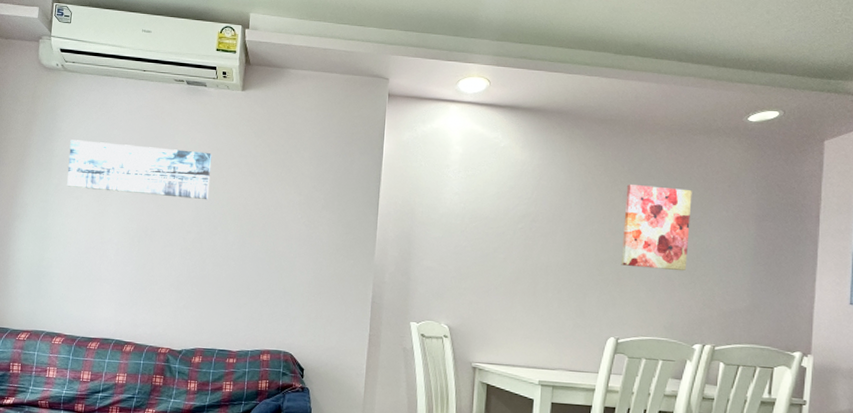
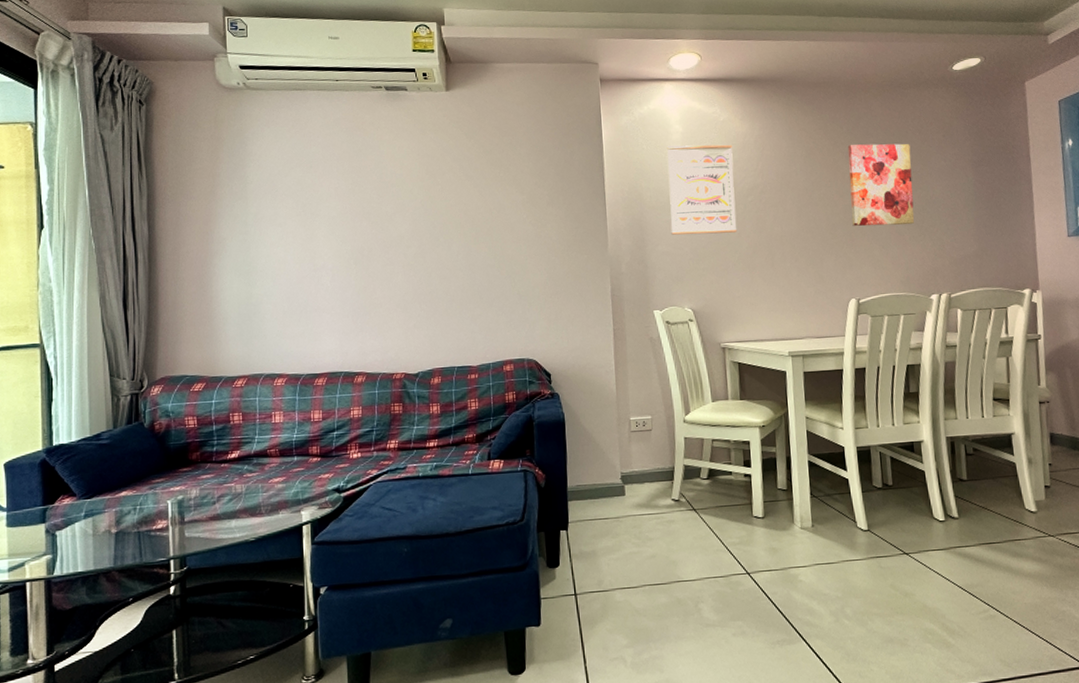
wall art: present [67,139,212,200] -> none [264,160,426,215]
wall art: none [437,164,510,257] -> present [666,144,738,235]

